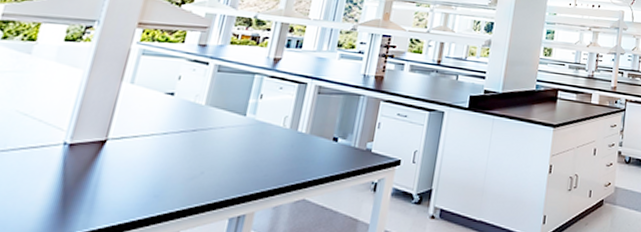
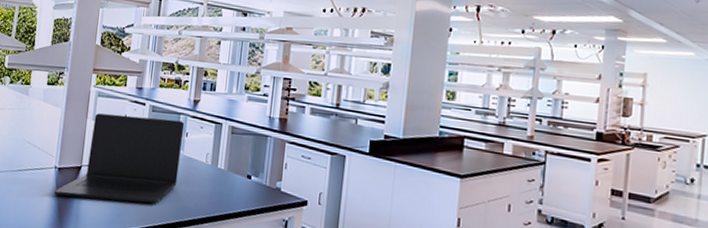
laptop: none [58,75,260,179] -> present [54,113,185,204]

